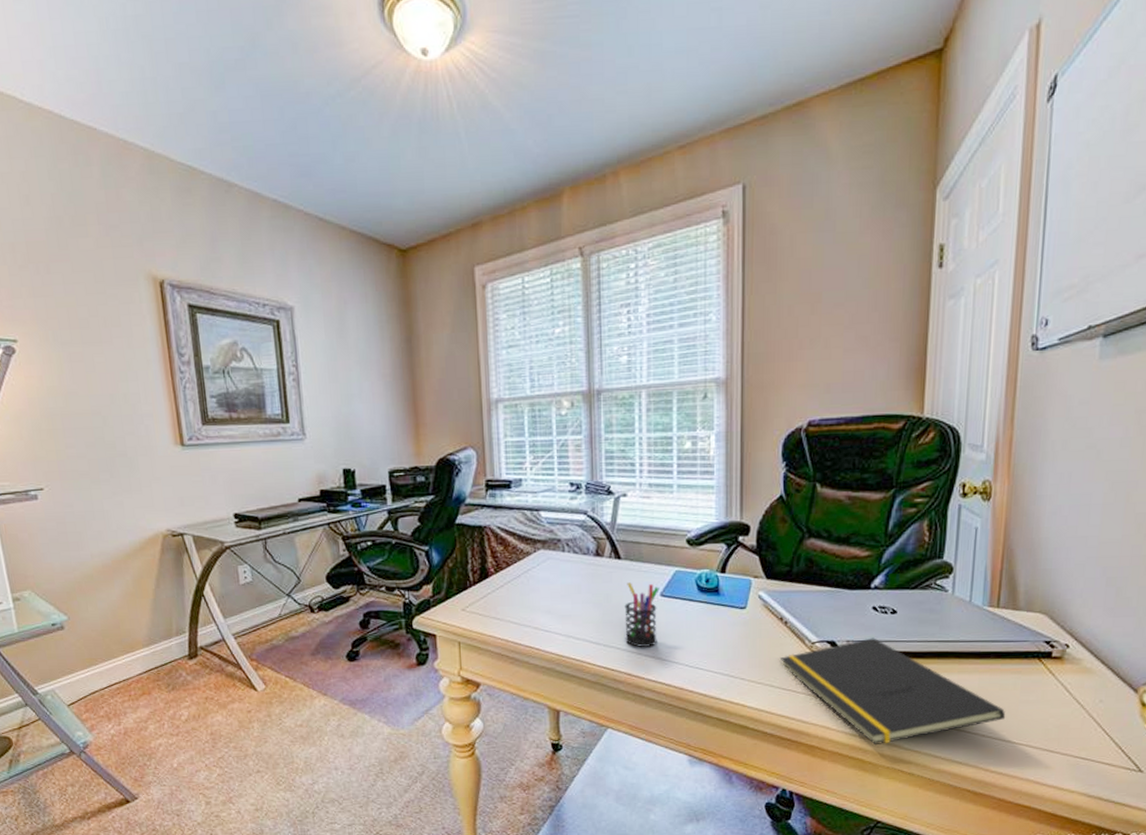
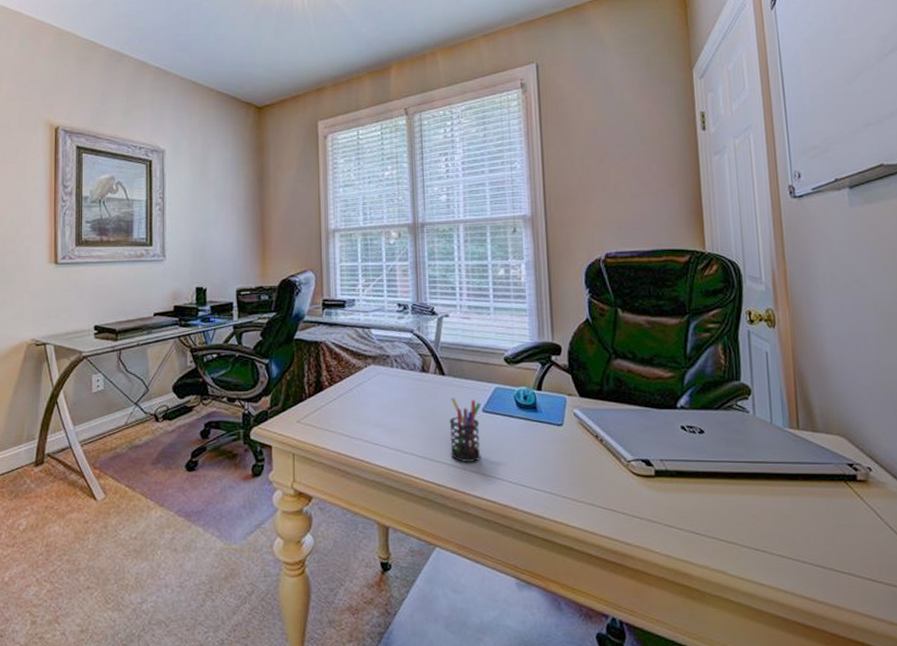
notepad: present [779,637,1006,746] -> none [598,457,824,571]

